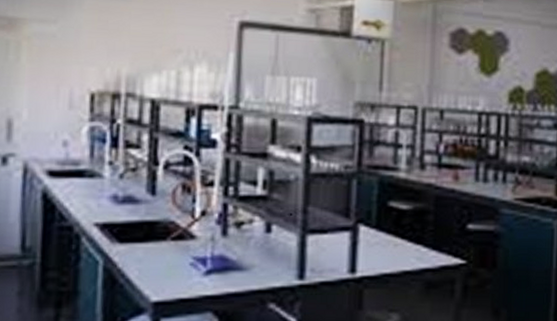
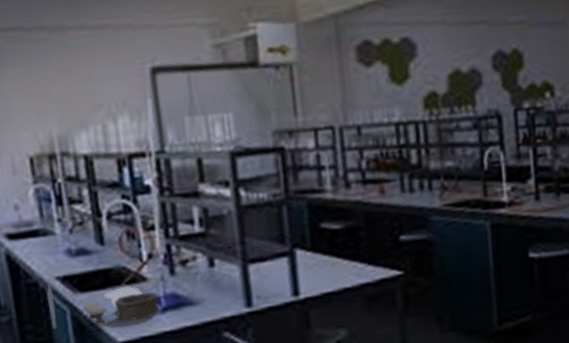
garden set: none [79,224,205,281] -> present [47,279,160,329]

